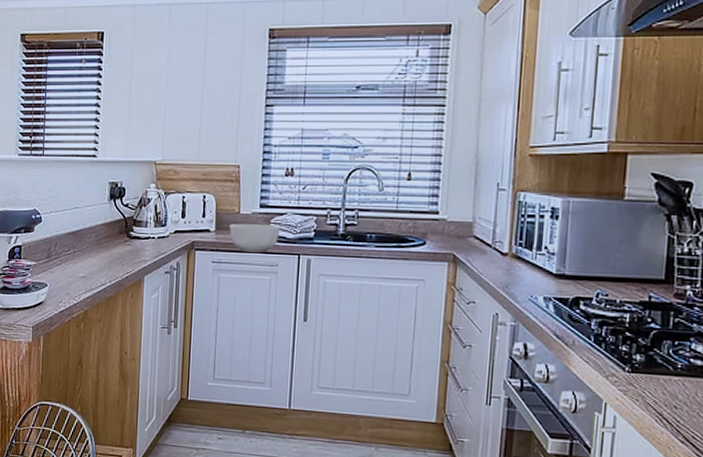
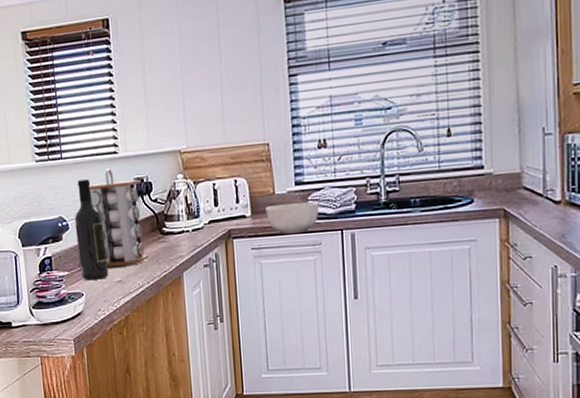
wine bottle: none [47,177,75,273] -> present [74,179,109,281]
spice rack: none [65,170,114,264] -> present [88,169,149,268]

